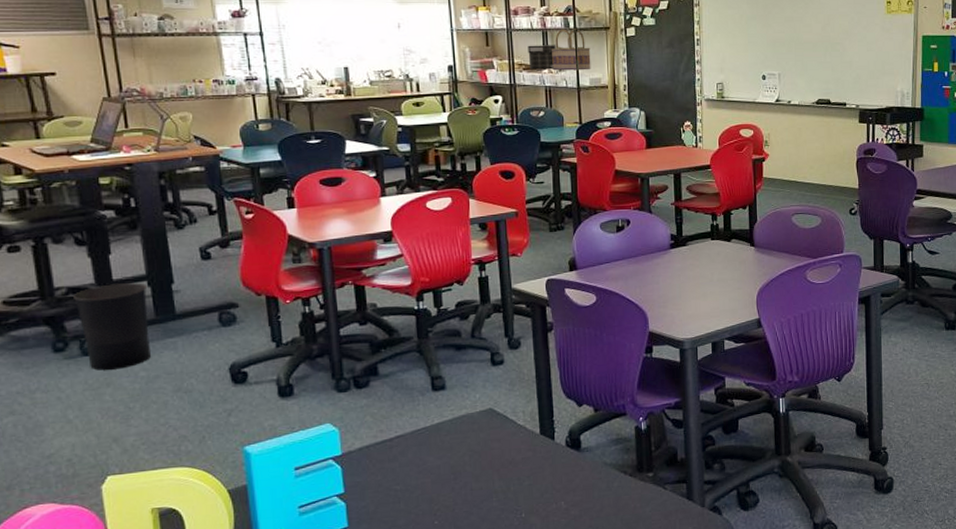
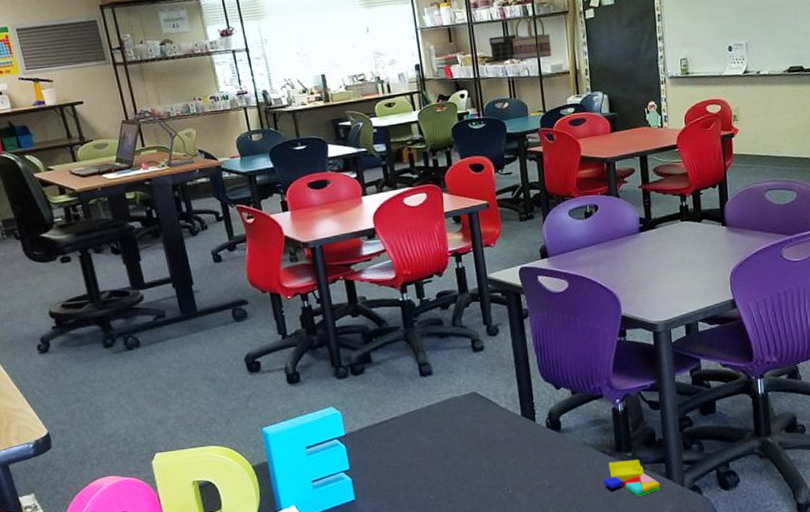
waste bin: present [73,283,152,370] -> none [115,285,181,362]
sticky notes: none [622,480,681,519] -> present [603,459,661,497]

